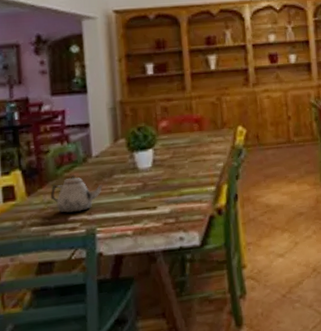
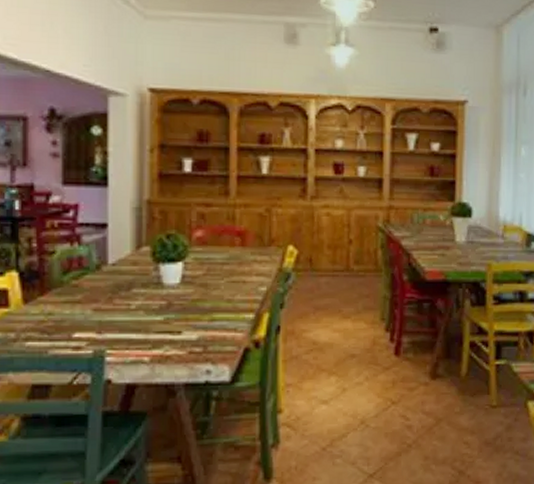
teapot: present [50,175,104,213] -> none [52,284,120,328]

